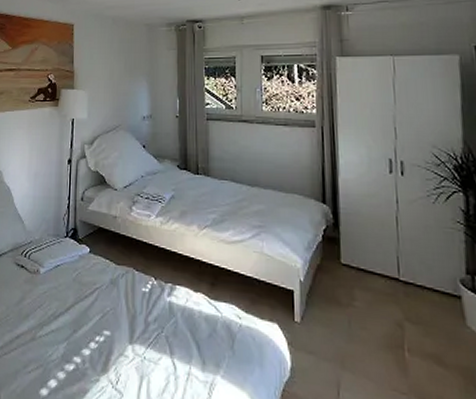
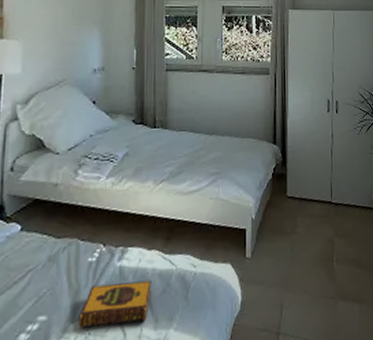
hardback book: none [135,314,198,360] -> present [78,279,152,329]

